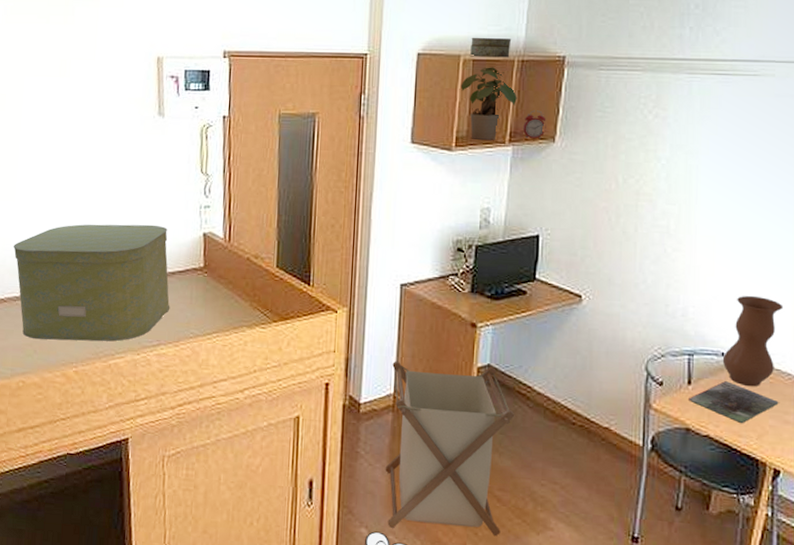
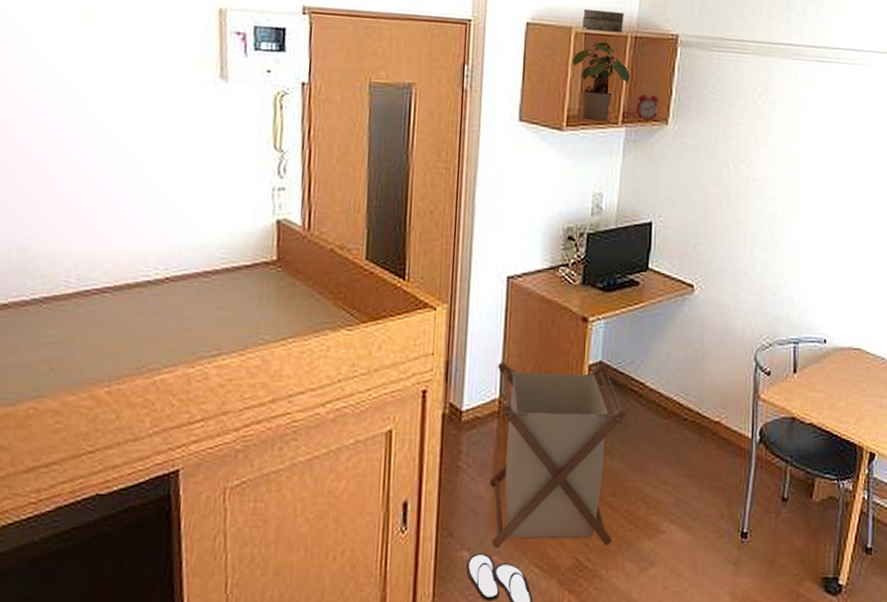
storage box: present [13,224,170,342] -> none [20,209,234,354]
magazine: present [689,381,779,423] -> none [794,368,874,409]
vase: present [722,296,783,387] -> none [824,282,878,373]

